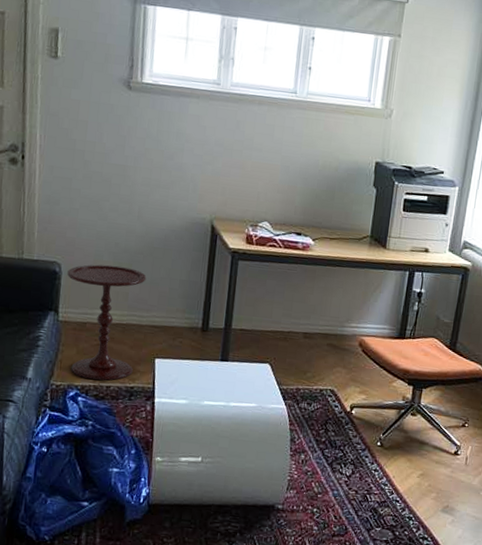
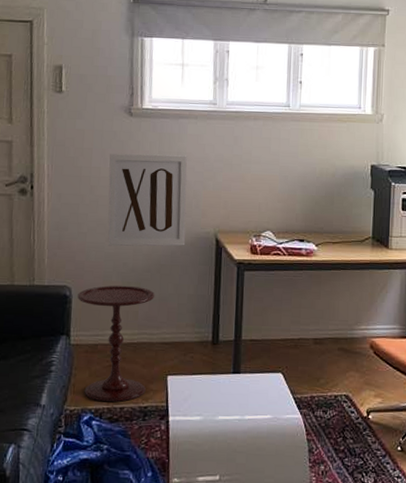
wall art: none [100,128,187,230] -> present [107,153,188,247]

